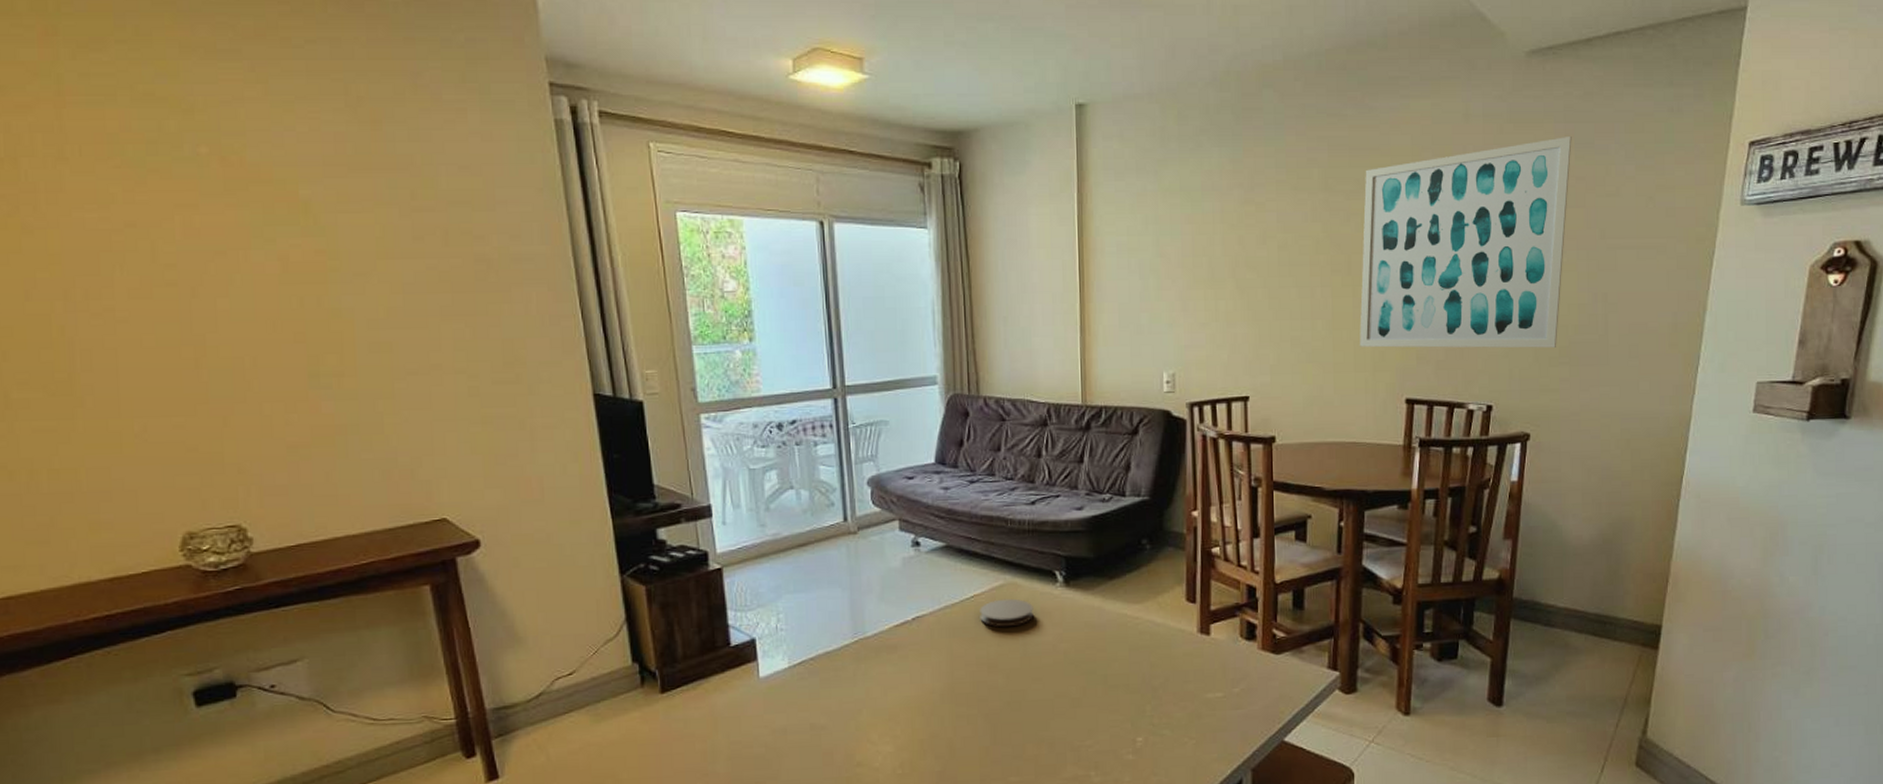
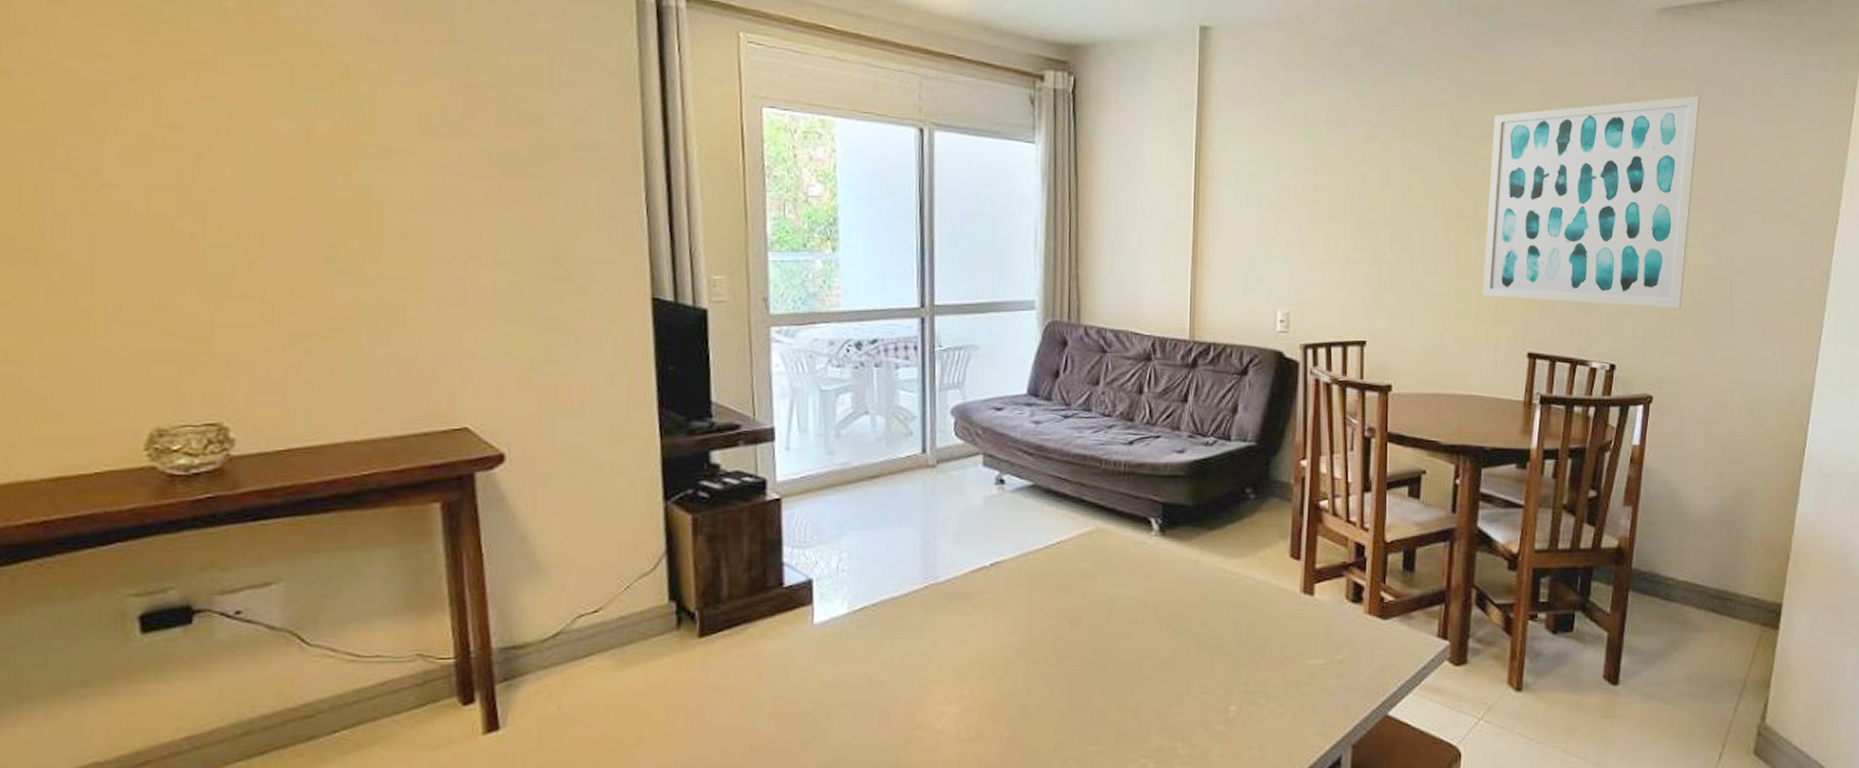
coaster: present [980,598,1034,627] -> none [1065,546,1125,578]

